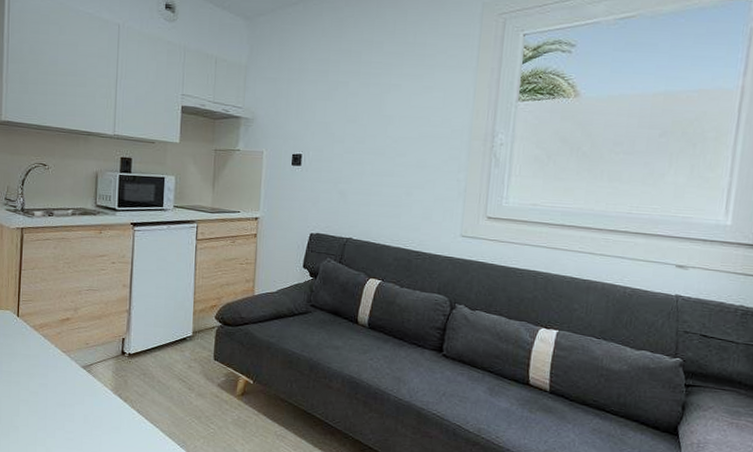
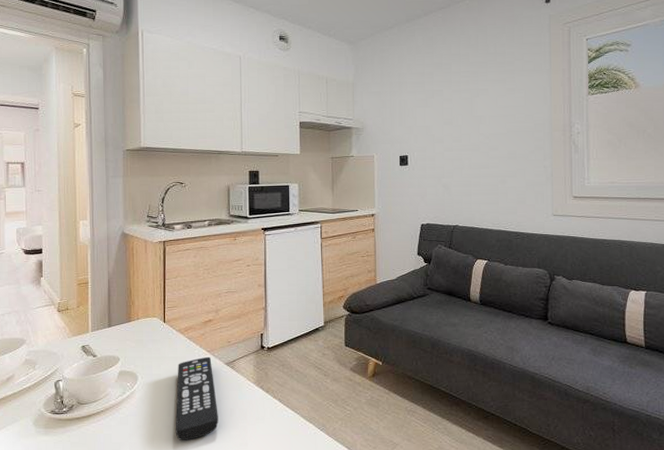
remote control: none [23,357,71,445] -> present [175,356,218,441]

